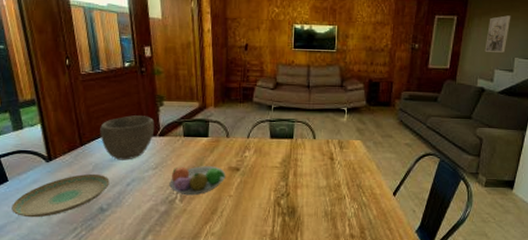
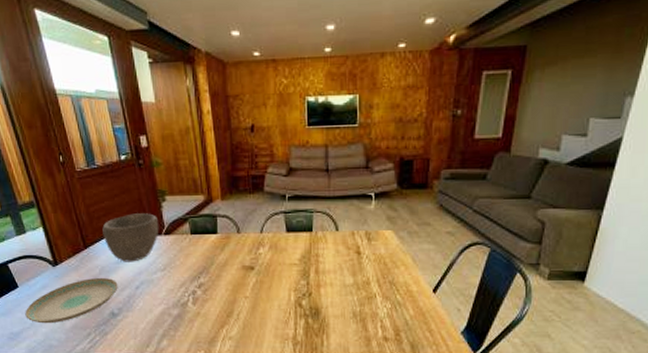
fruit bowl: present [169,166,226,196] -> none [180,265,240,298]
wall art: present [484,15,511,53] -> none [548,63,586,113]

